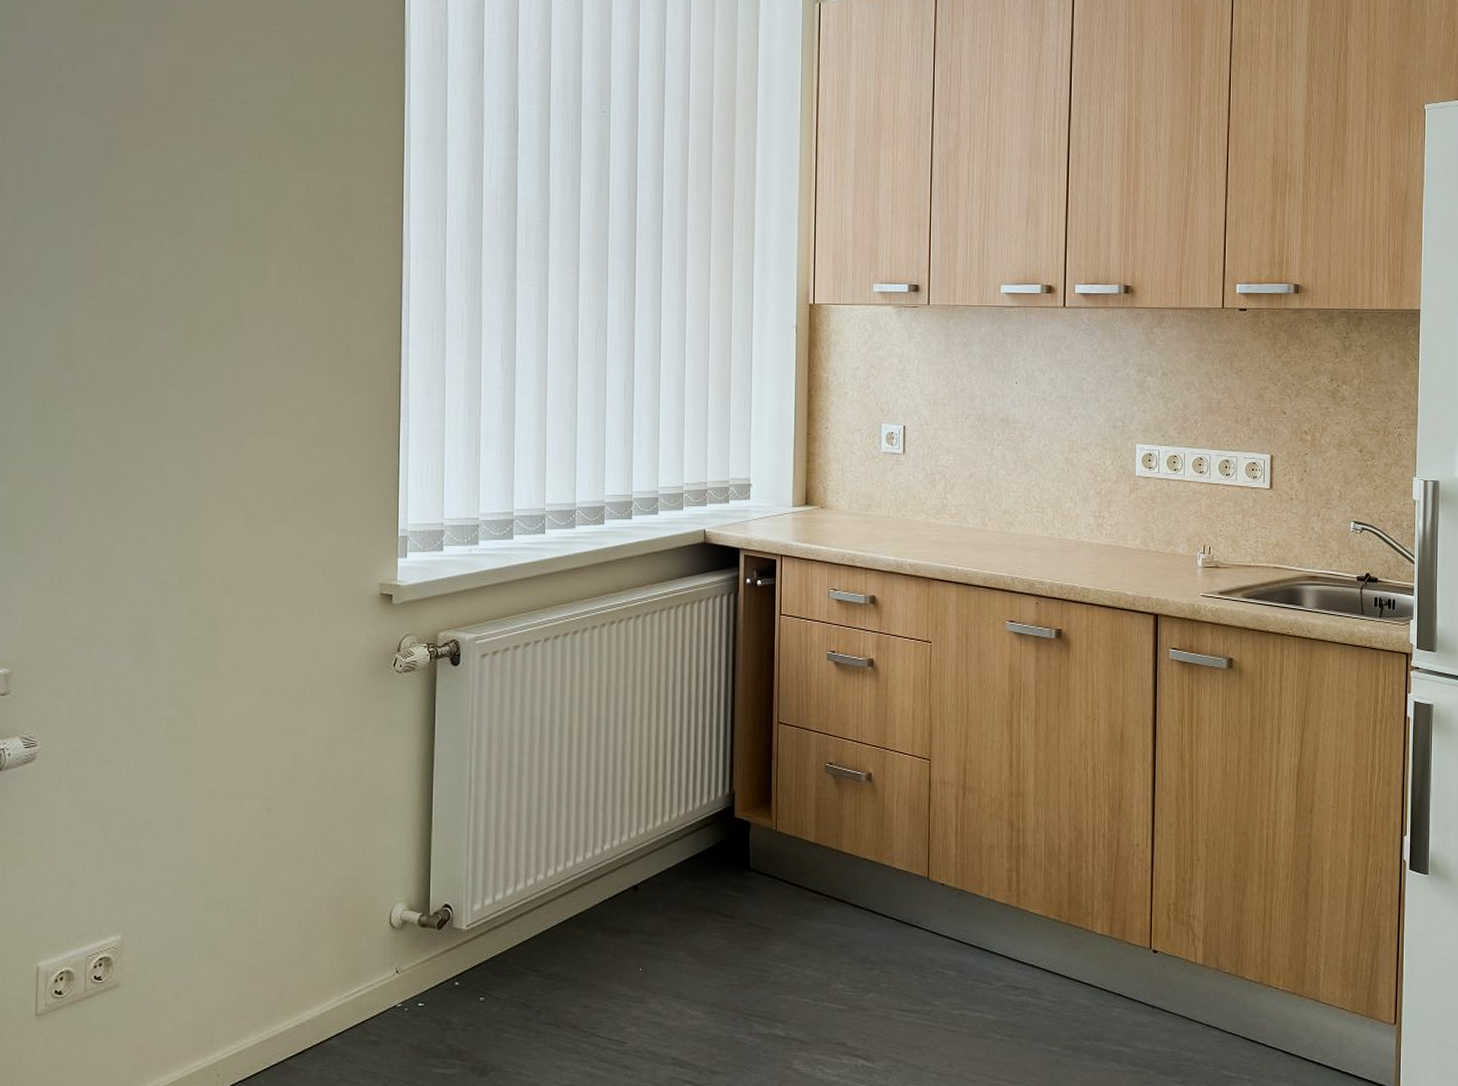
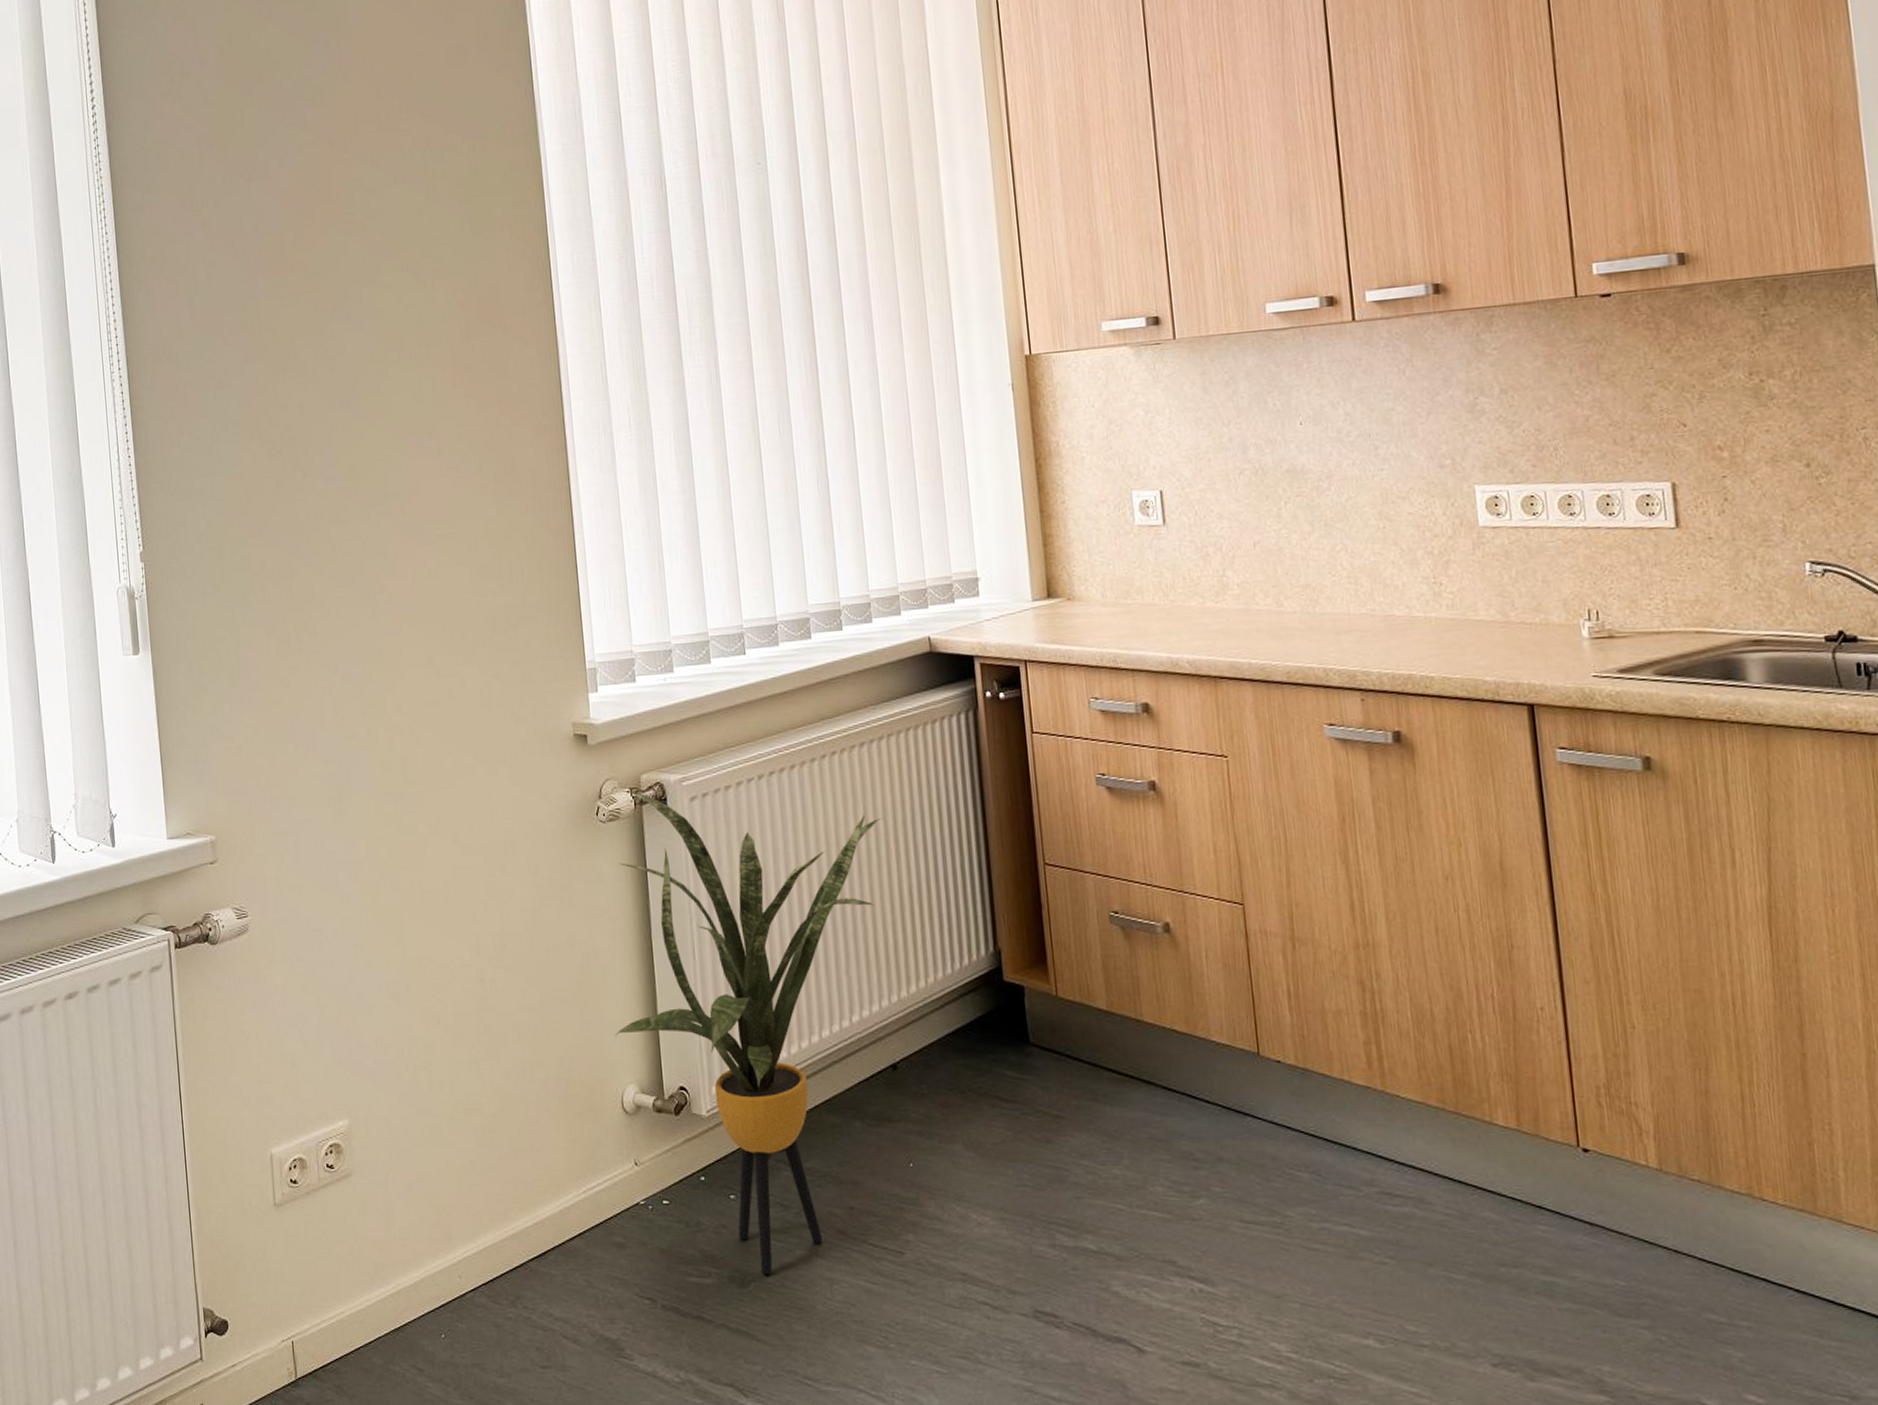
house plant: none [390,646,647,1064] -> present [615,790,881,1274]

